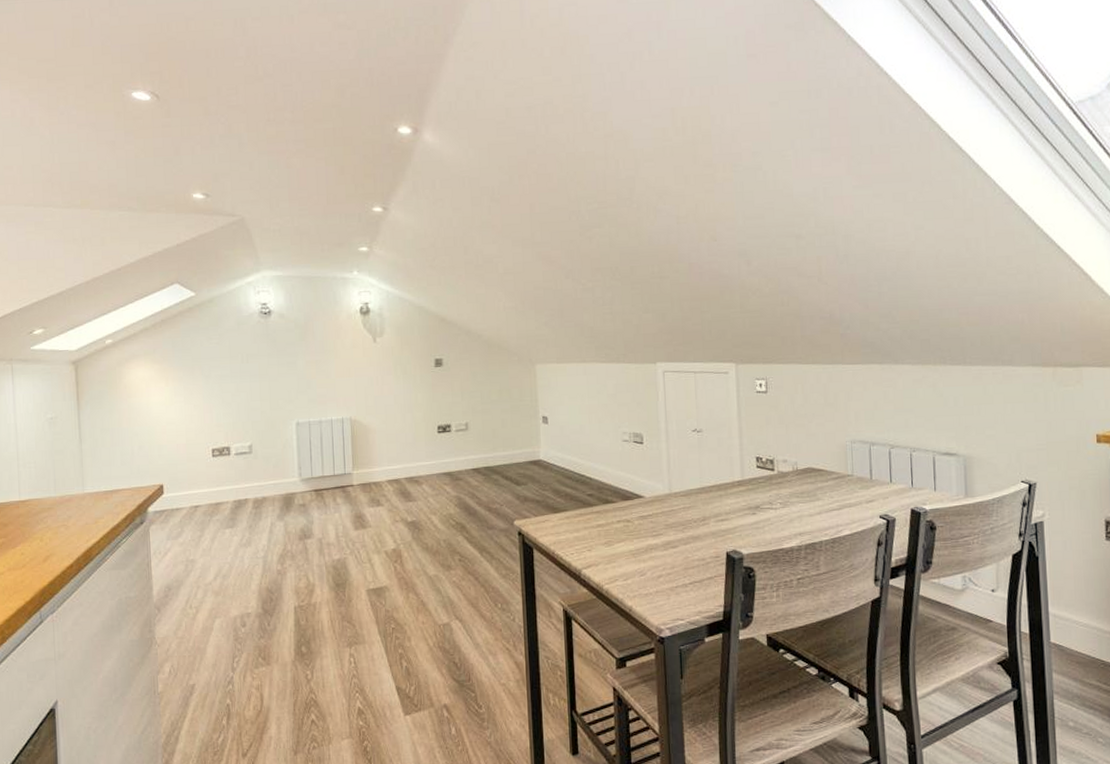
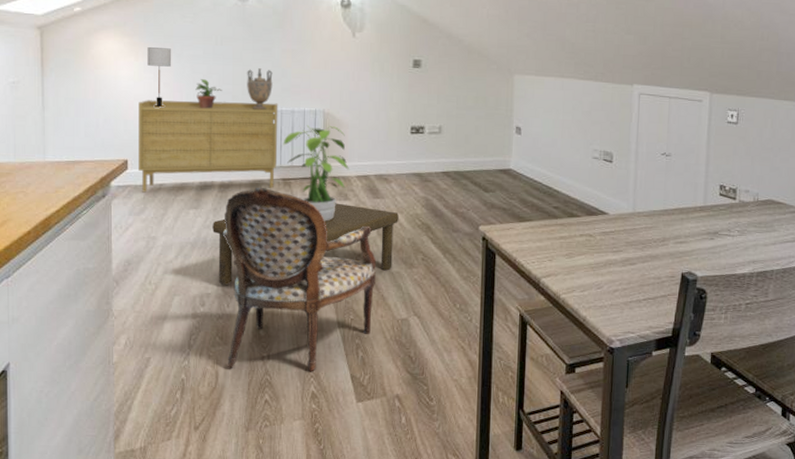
sideboard: none [171,415,309,516] -> present [138,100,278,193]
table lamp: none [177,371,201,430] -> present [147,47,172,108]
potted plant: none [225,398,251,427] -> present [195,79,222,109]
coffee table: none [249,509,432,604] -> present [212,203,399,286]
armchair: none [259,500,414,689] -> present [222,187,376,372]
decorative urn: none [273,382,299,423] -> present [247,68,273,110]
potted plant: none [312,432,379,530] -> present [283,125,349,221]

